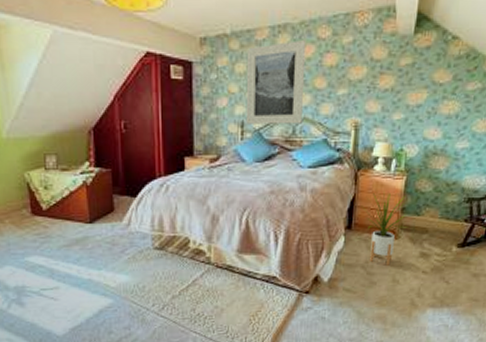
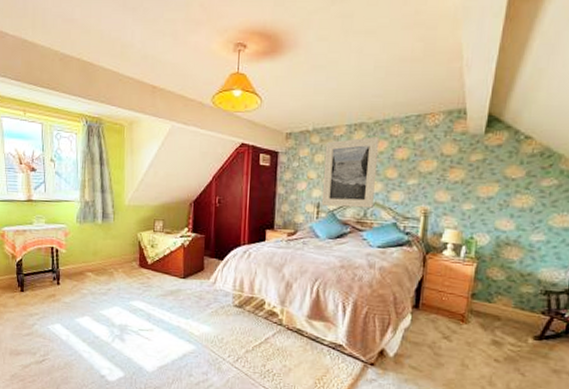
house plant: present [361,190,408,266] -> none [429,275,478,349]

